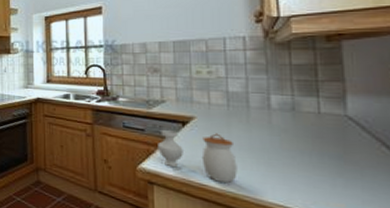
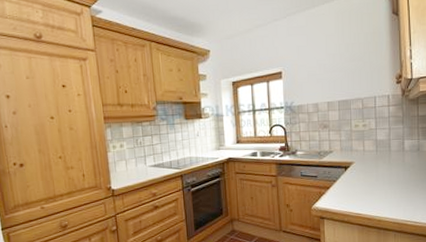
jar: present [158,129,237,183] -> none [327,173,382,210]

